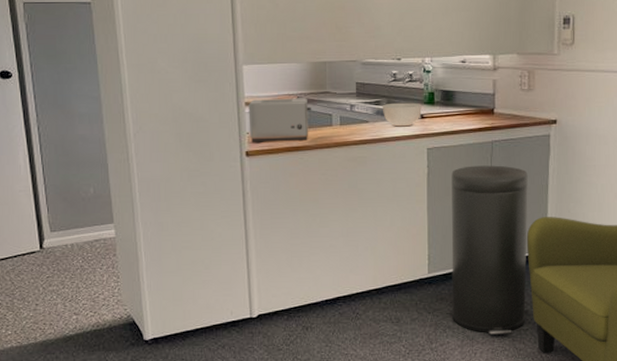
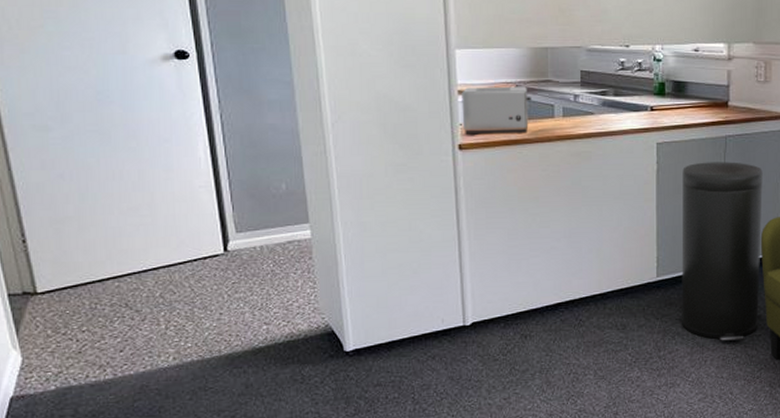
bowl: present [382,102,422,127] -> none [608,93,651,119]

